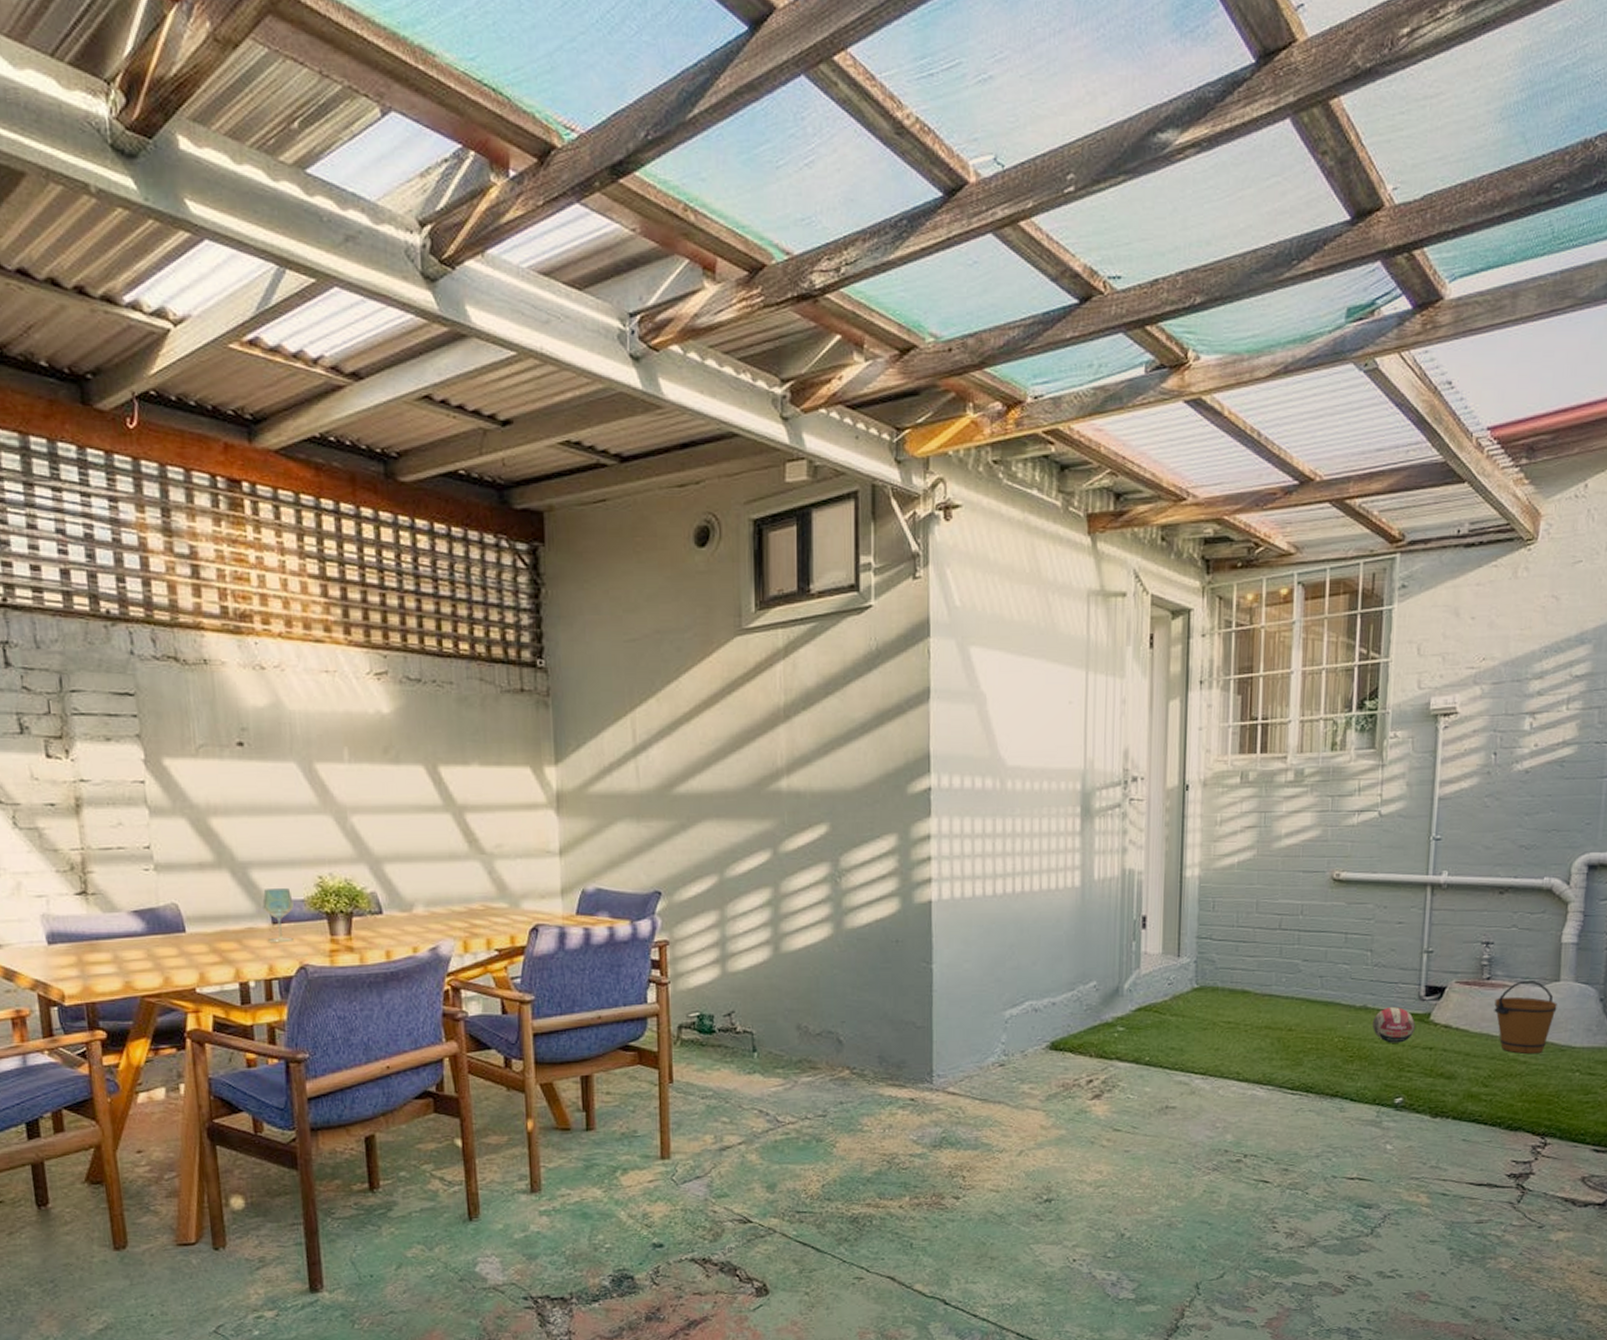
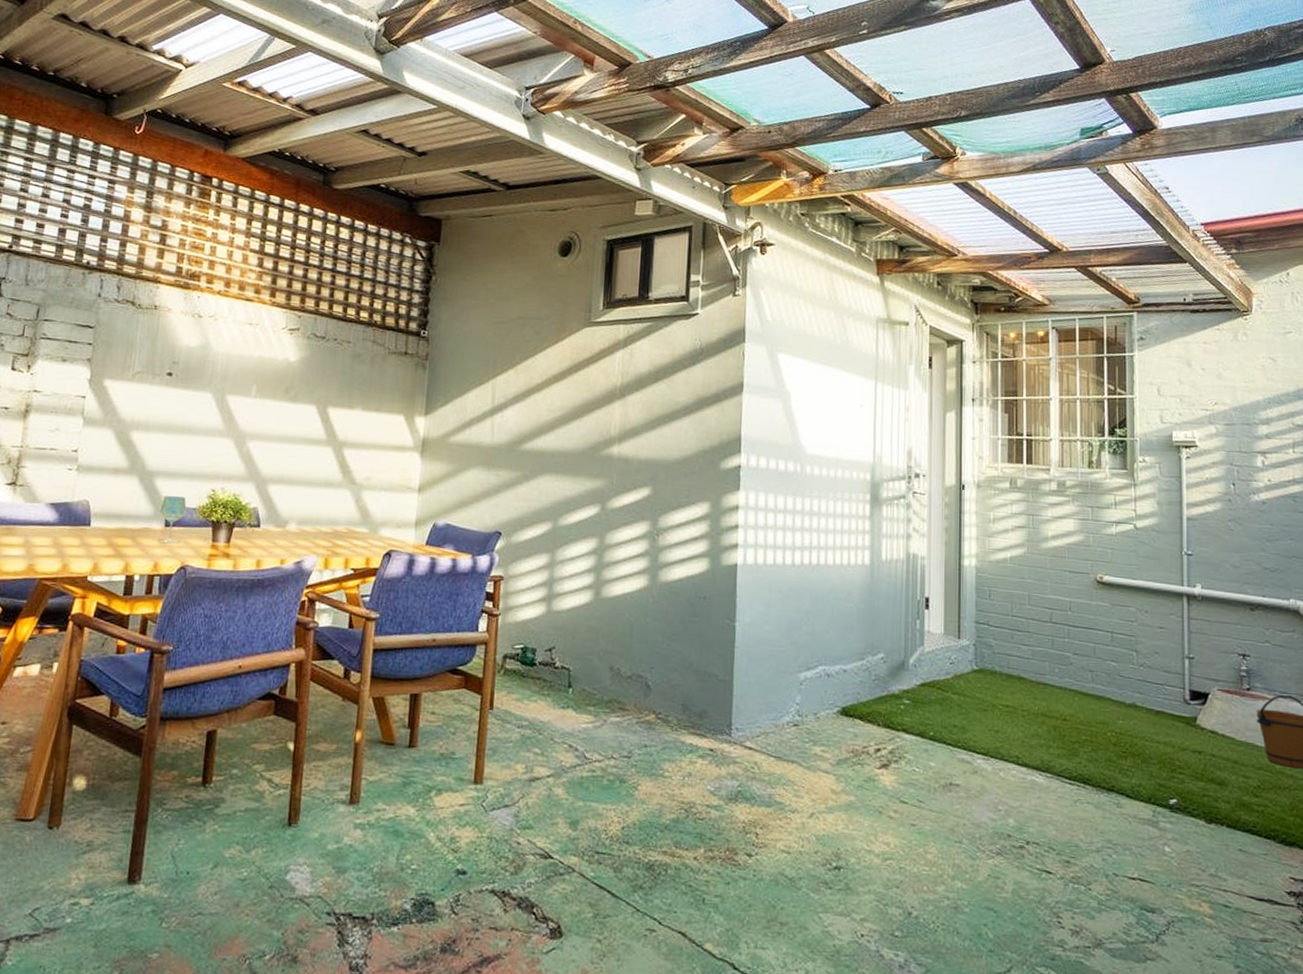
ball: present [1372,1007,1416,1043] -> none [1142,707,1184,744]

